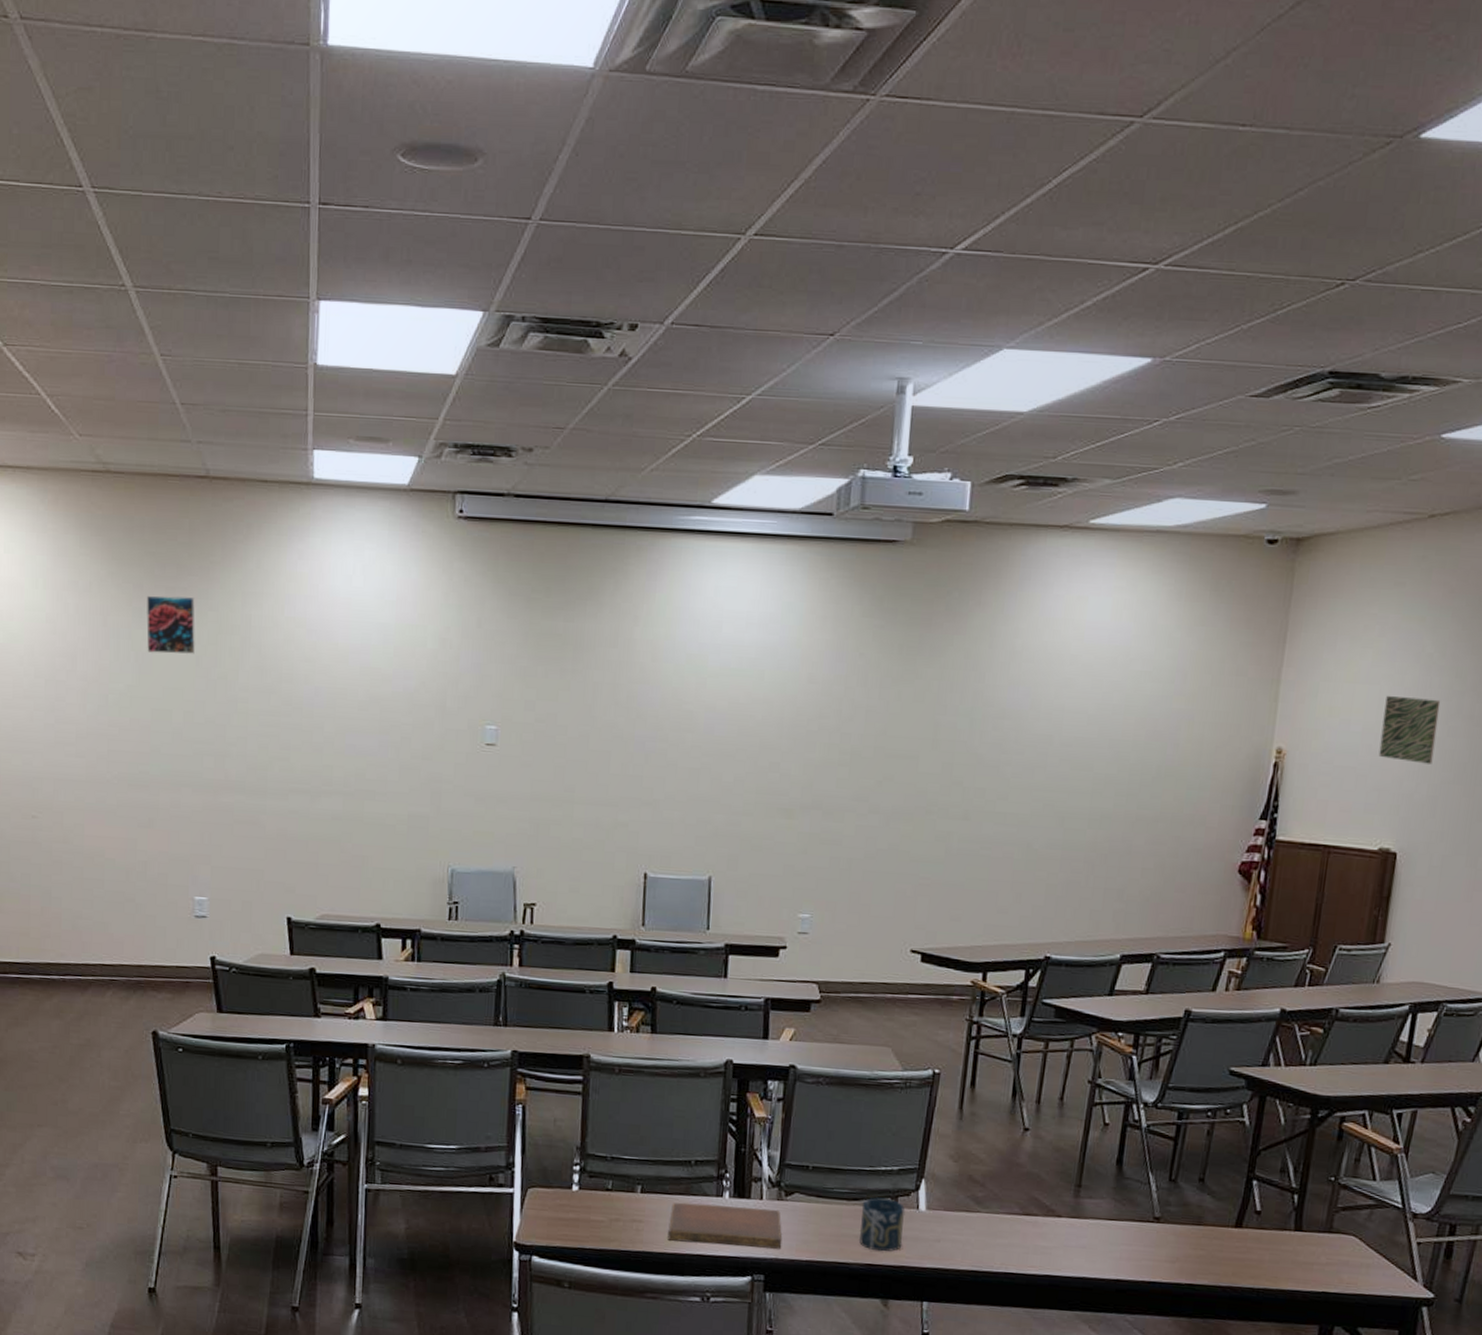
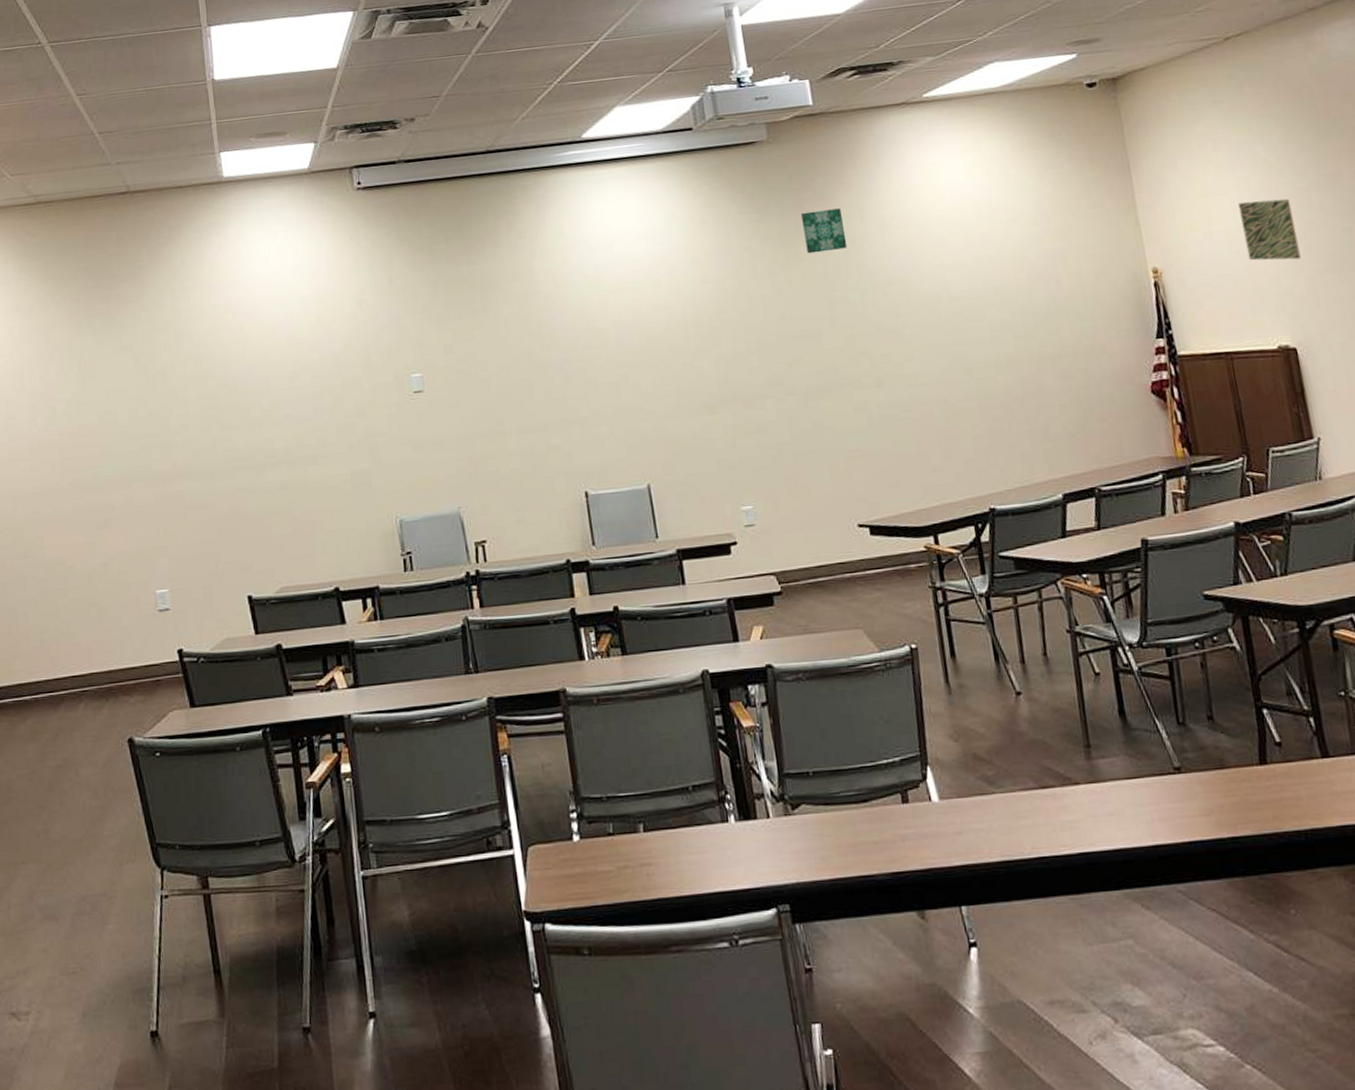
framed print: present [146,595,195,654] -> none [83,302,133,360]
notebook: present [668,1202,782,1249] -> none [678,826,801,881]
cup: present [859,1197,906,1252] -> none [872,794,925,856]
wall art: none [924,626,971,673] -> present [800,208,848,254]

